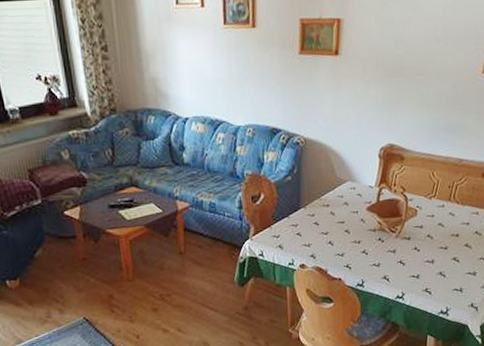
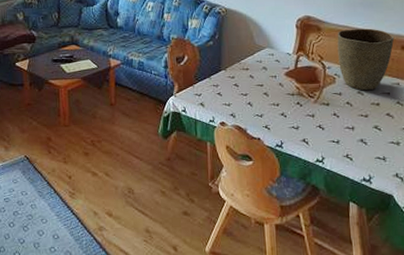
vase: none [420,155,476,222] -> present [337,28,395,91]

